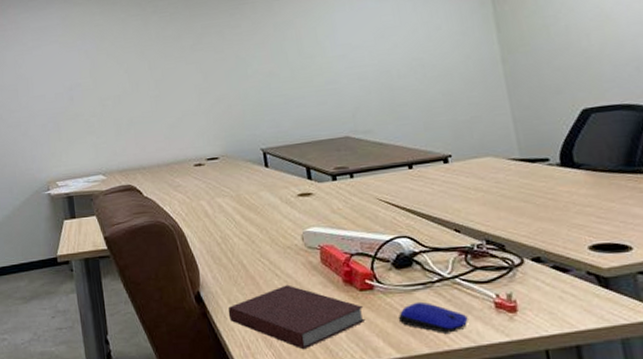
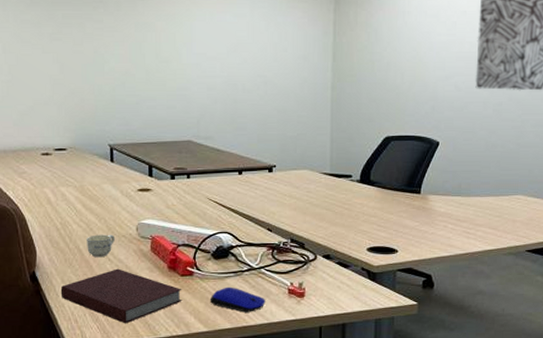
cup: none [249,246,281,272] -> present [87,234,116,257]

